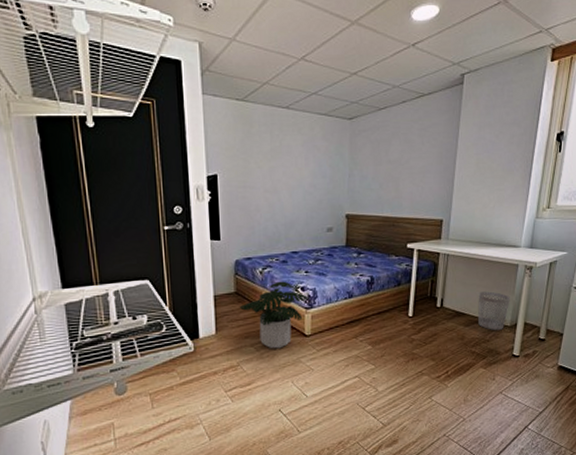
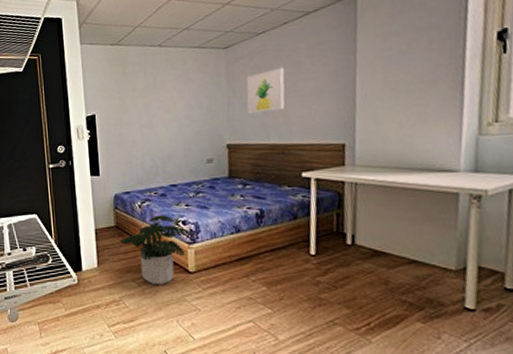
wall art: none [366,144,400,186] -> present [246,67,285,113]
wastebasket: present [478,291,510,330] -> none [403,226,452,275]

